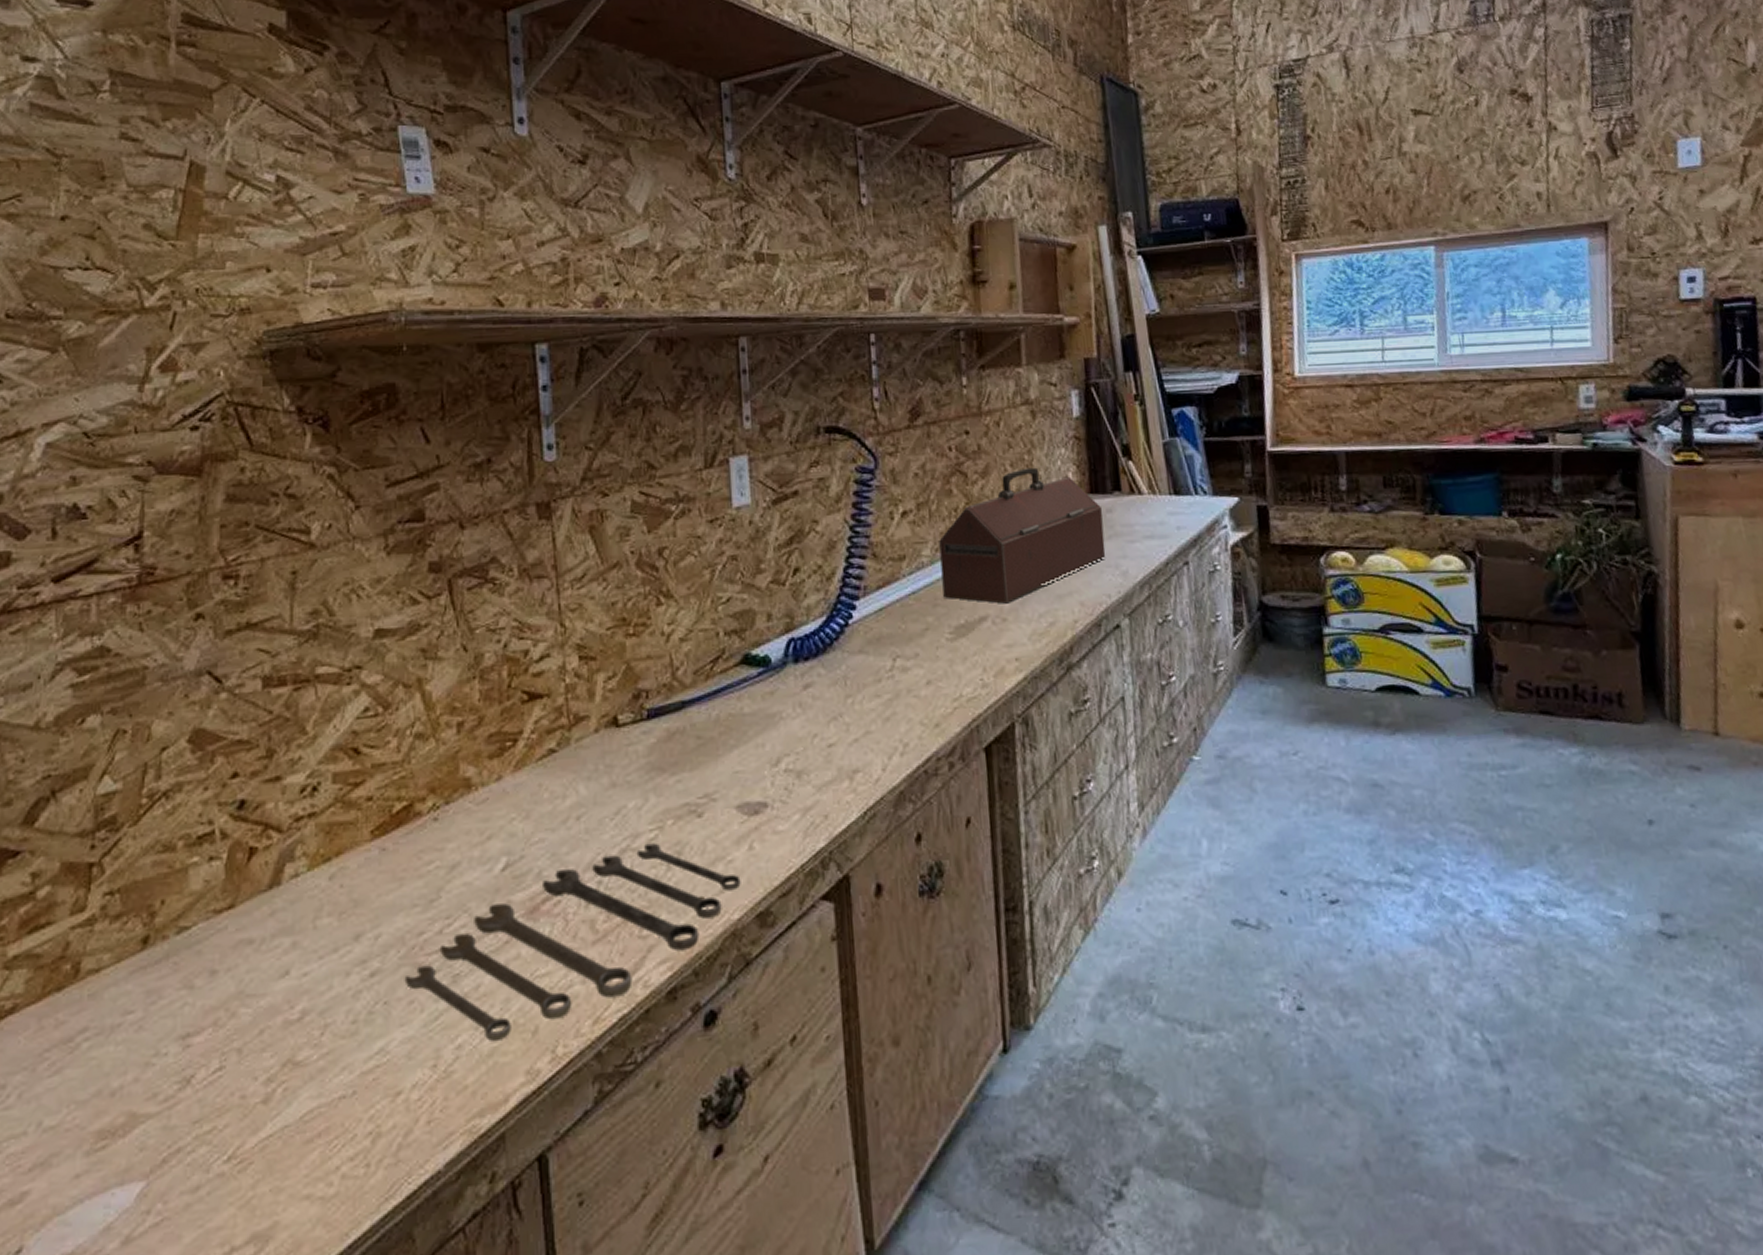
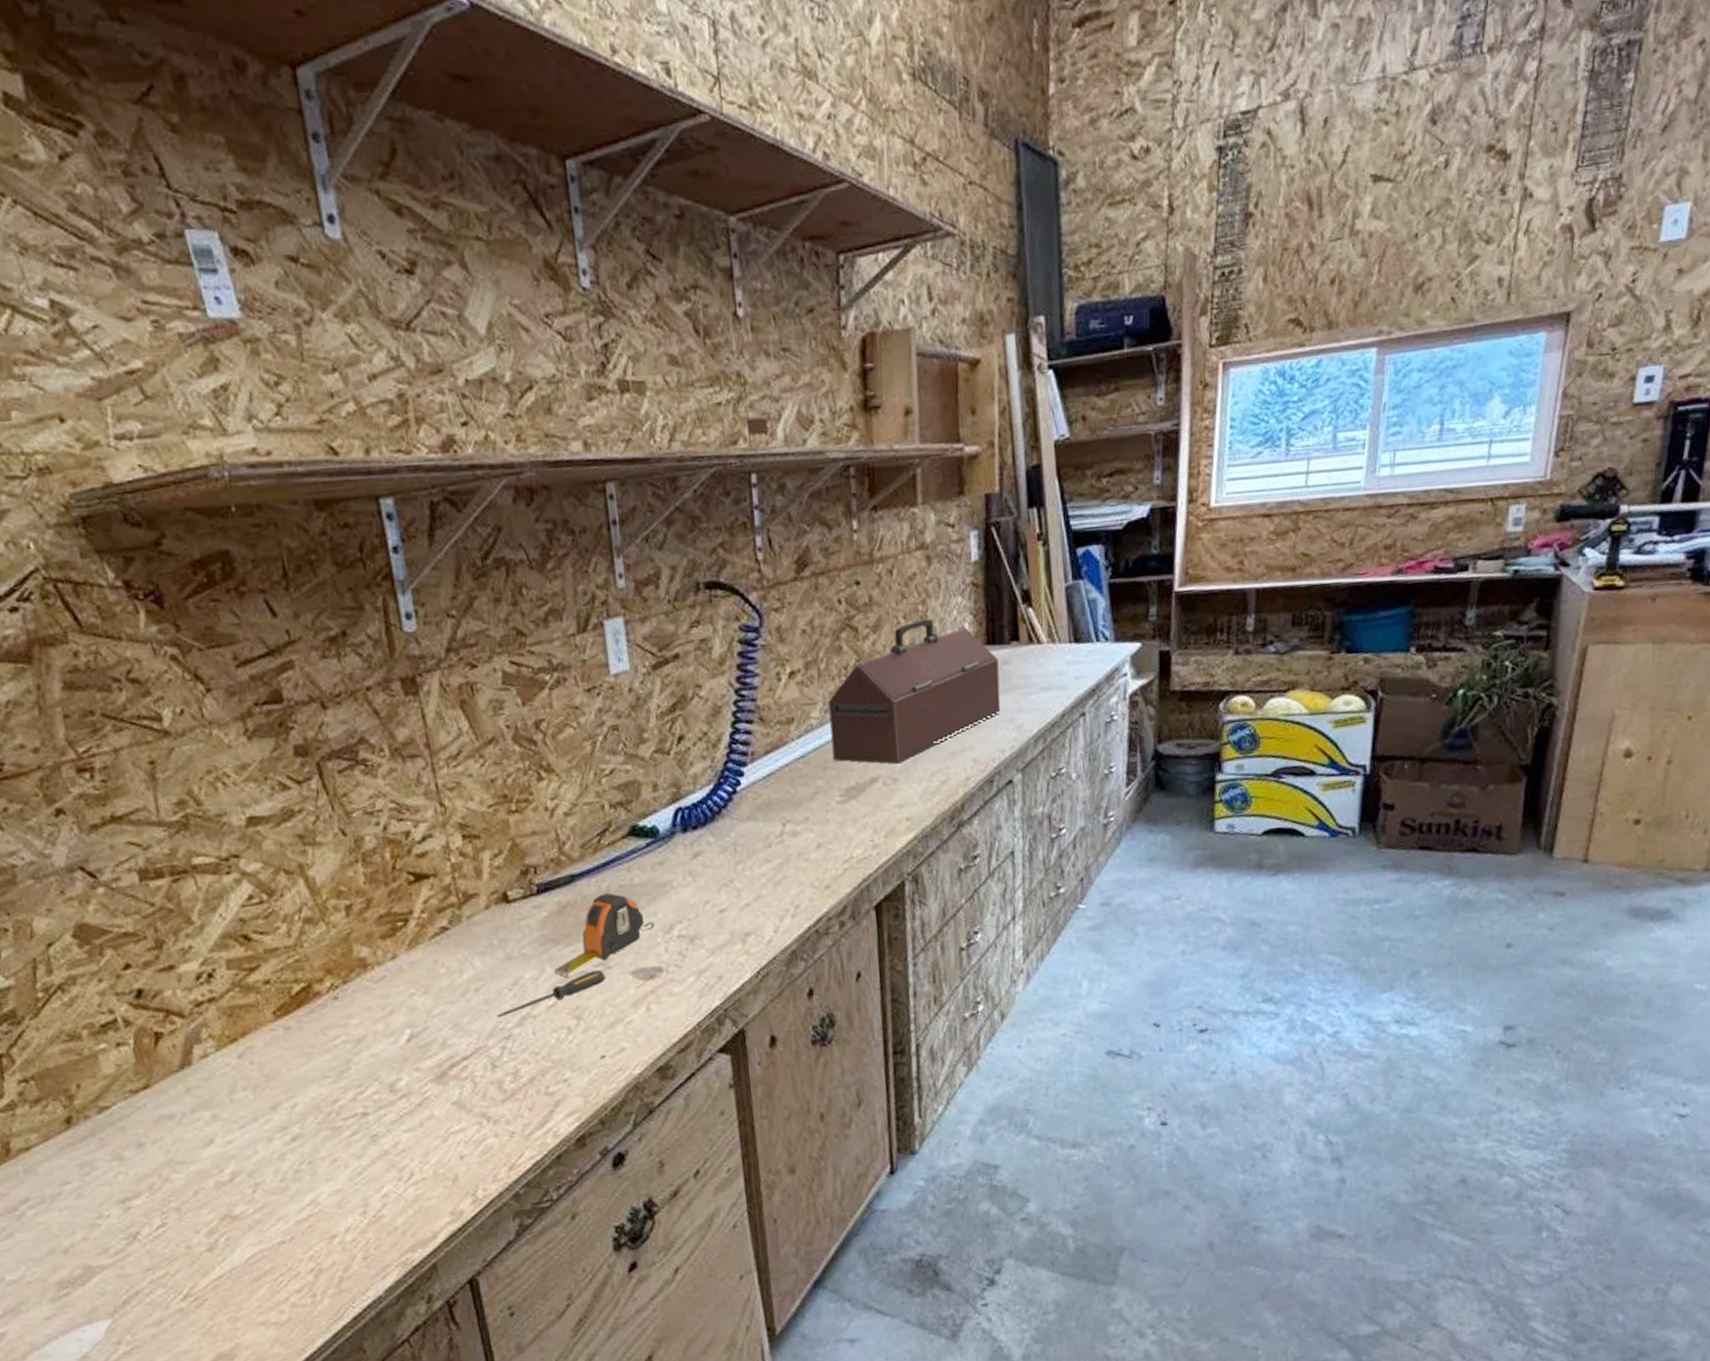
wrench: present [404,843,741,1042] -> none [324,1009,641,1190]
screwdriver: none [595,802,709,849] -> present [496,970,605,1018]
tape measure: none [658,722,761,810] -> present [554,893,654,979]

